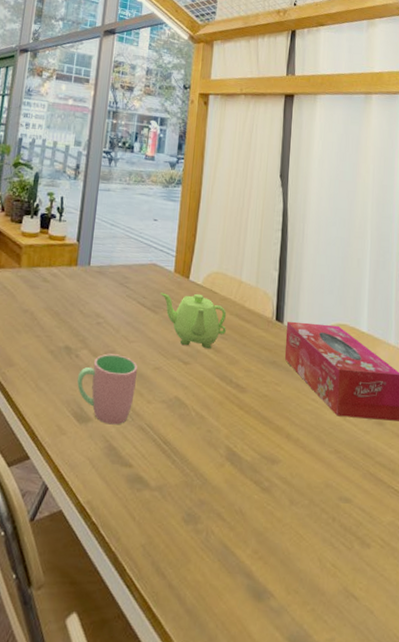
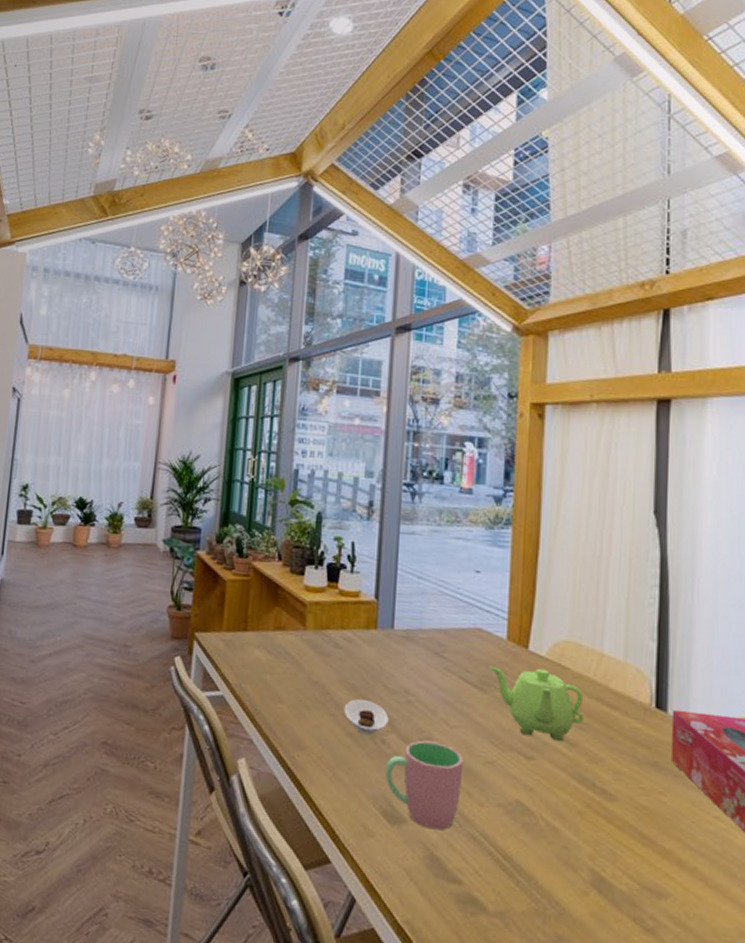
saucer: none [47,323,83,351] -> present [343,699,389,735]

